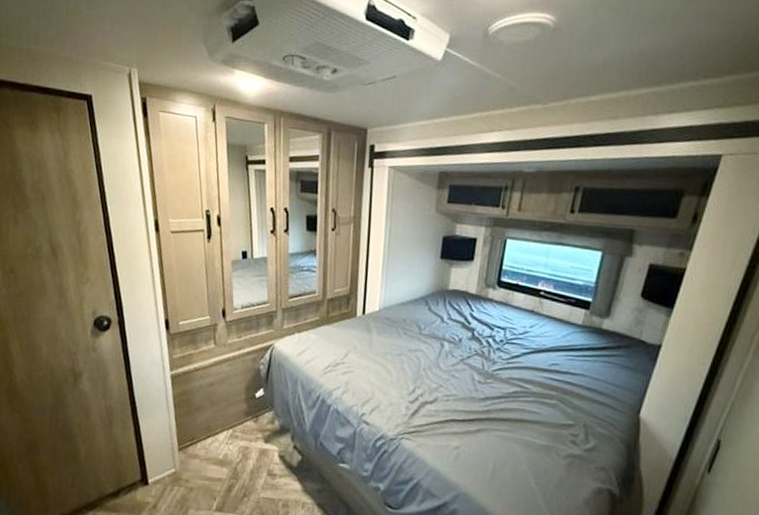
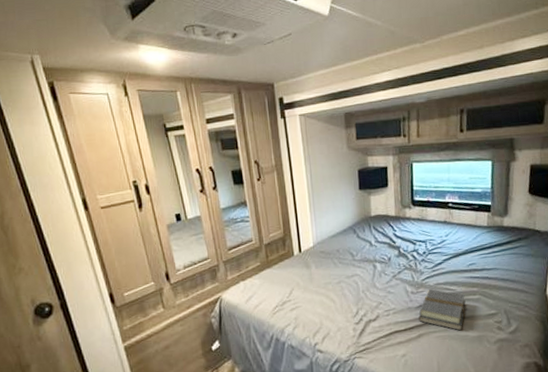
book: none [481,382,540,436] -> present [418,289,466,331]

